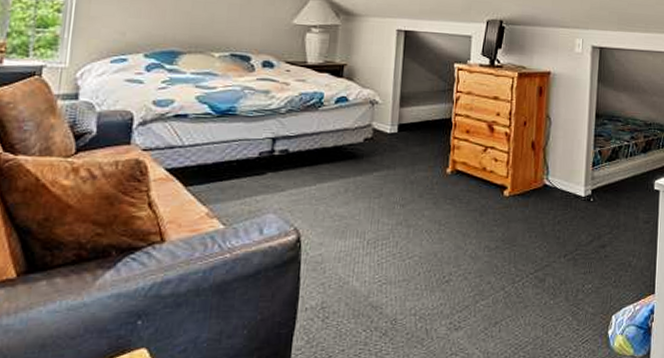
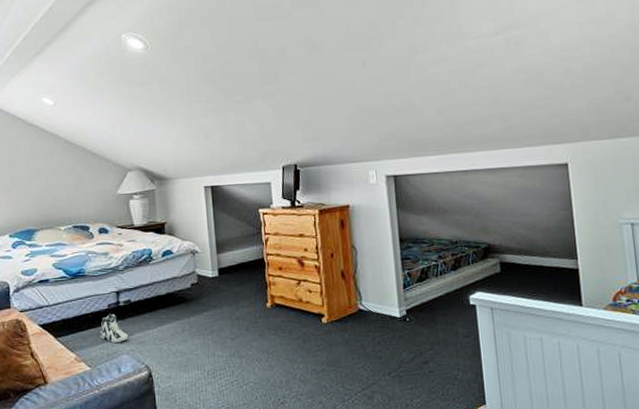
sneaker: none [243,163,280,198] -> present [99,313,129,343]

